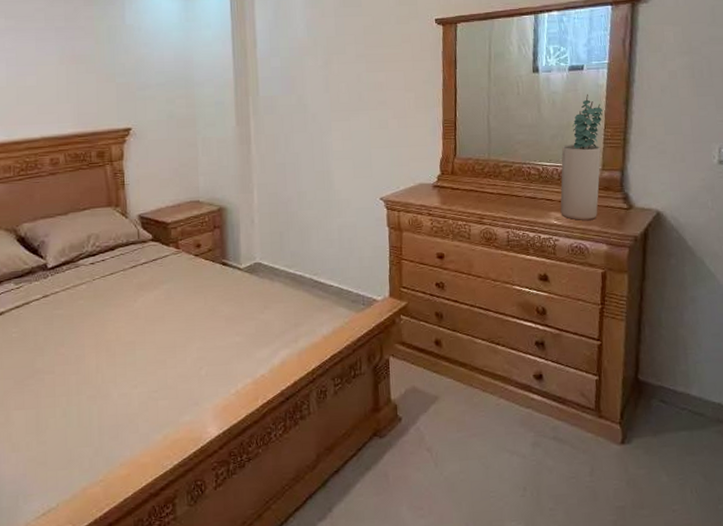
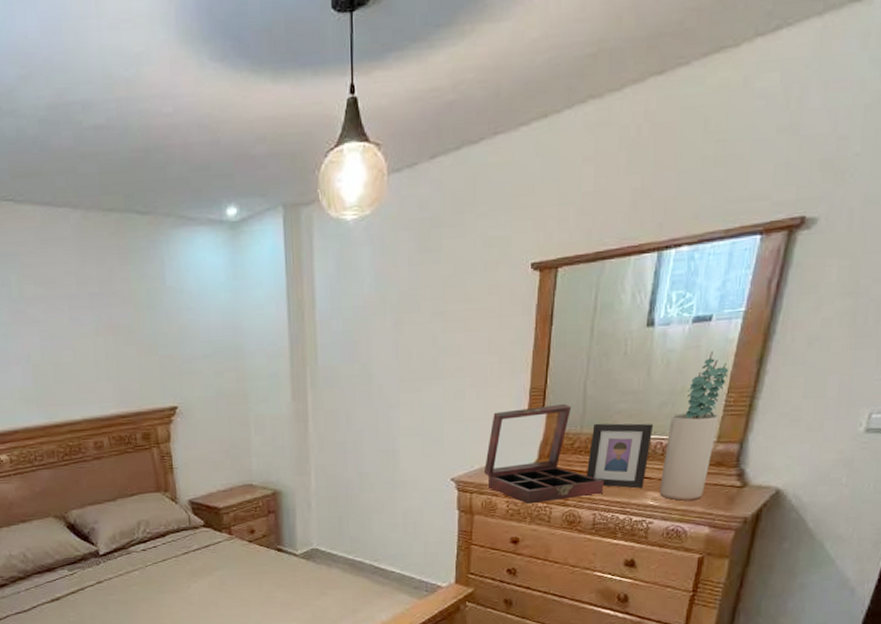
jewelry box: none [408,135,514,223] -> present [483,404,605,505]
picture frame: none [497,151,549,209] -> present [587,423,654,489]

